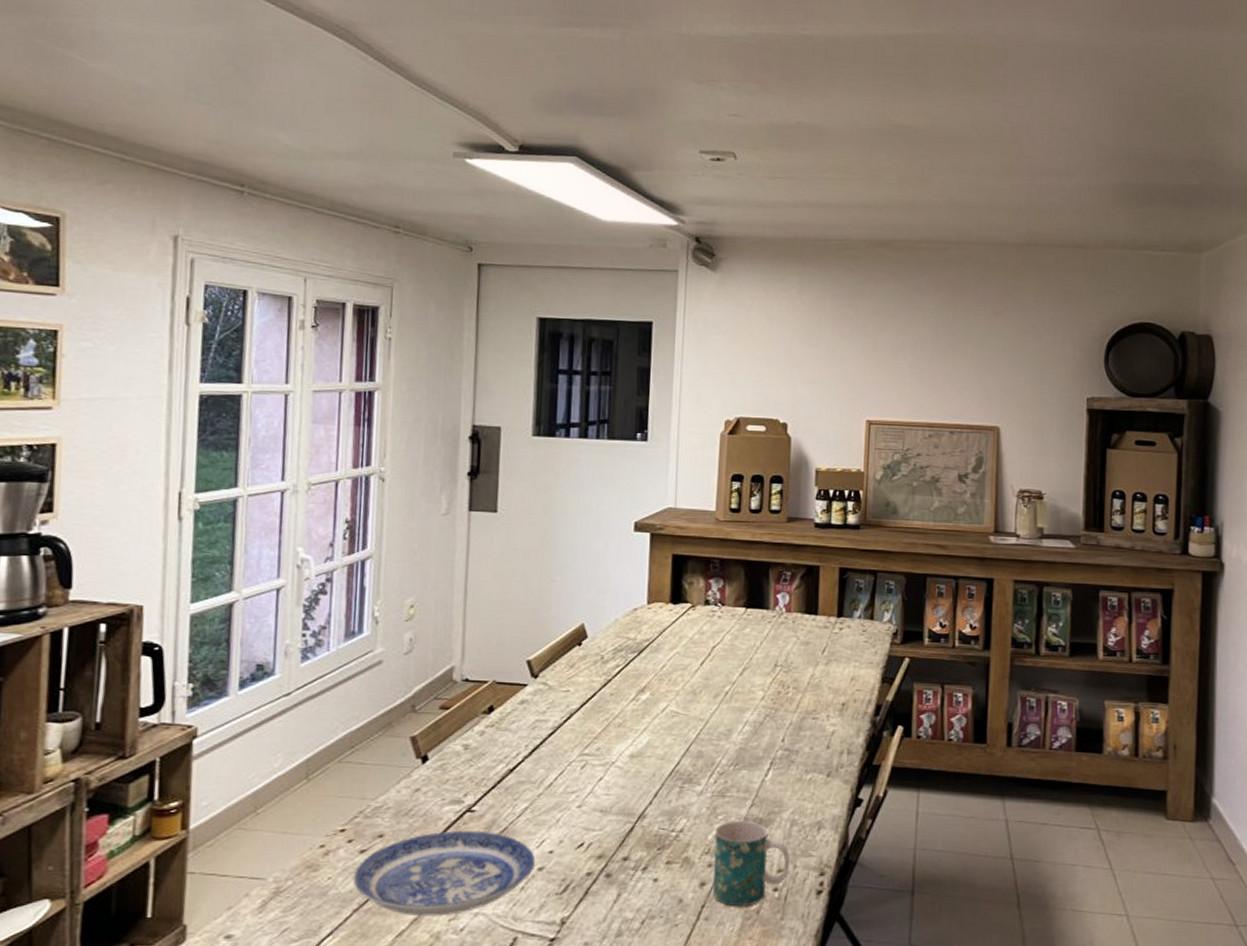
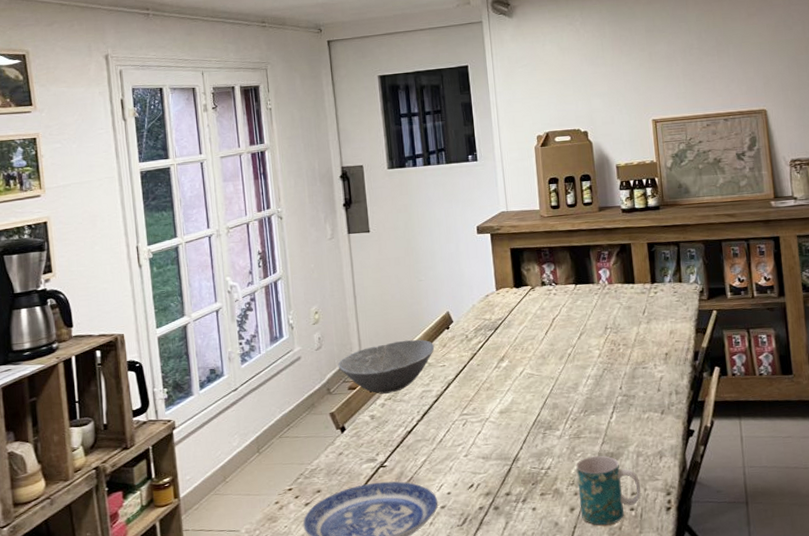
bowl: none [430,654,560,719] -> present [338,339,435,394]

